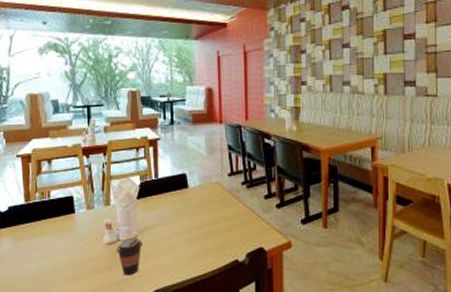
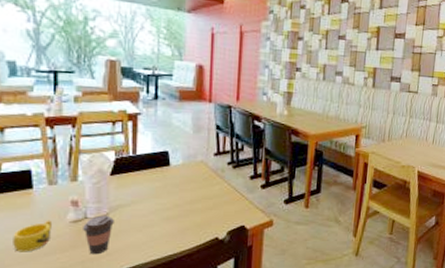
cup: none [61,242,91,273] -> present [13,220,52,252]

